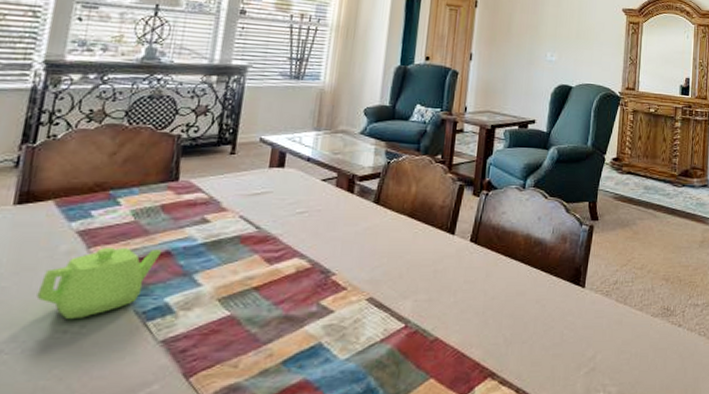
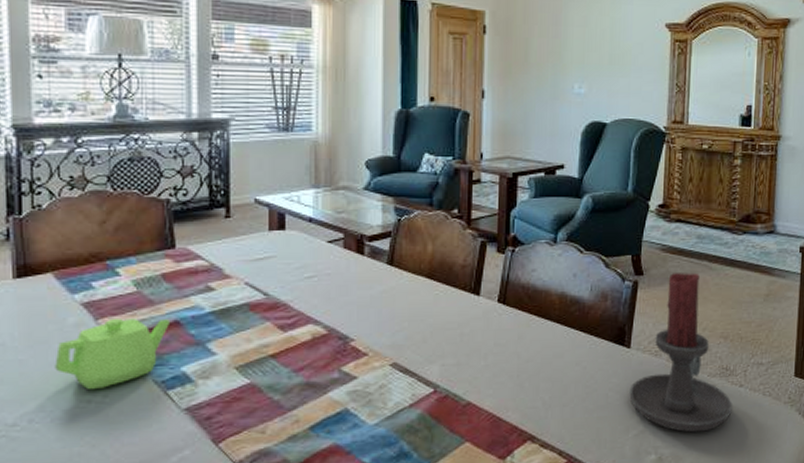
candle holder: none [582,219,672,371] -> present [629,273,732,433]

